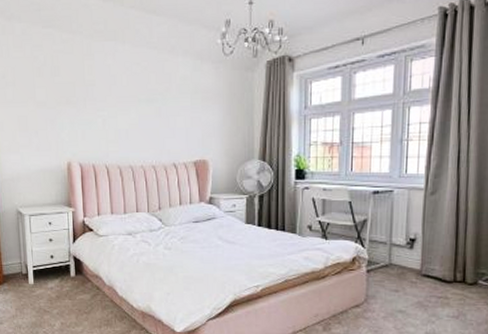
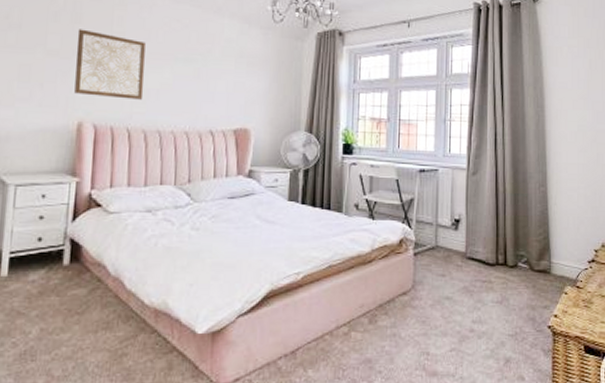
wall art: none [57,81,116,140] -> present [74,29,146,100]

